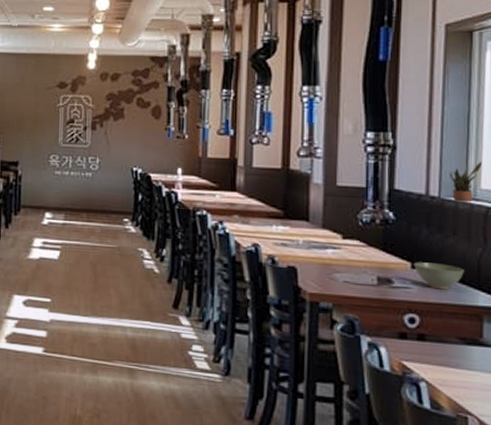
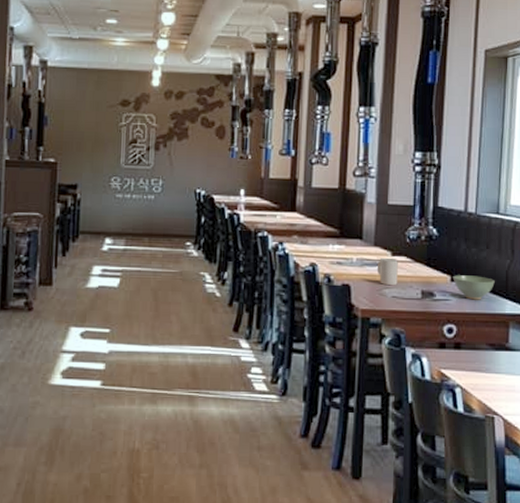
cup: none [325,240,350,271] -> present [377,257,398,286]
potted plant: present [449,161,483,202] -> none [484,179,513,218]

